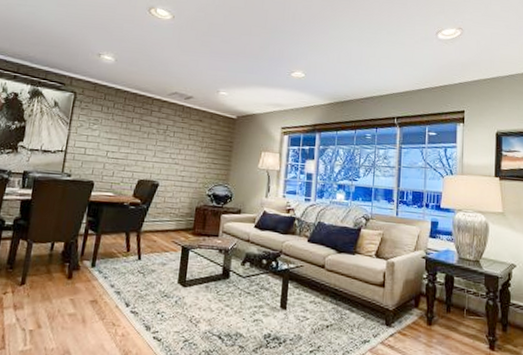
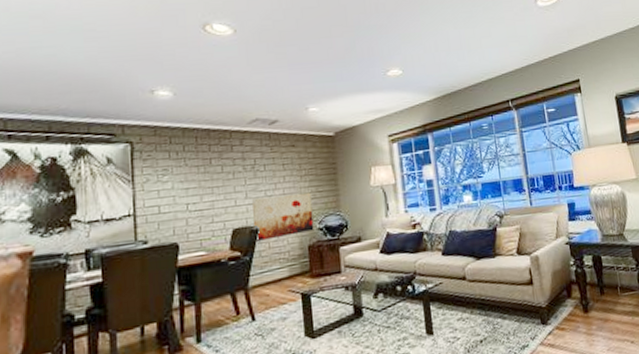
wall art: none [153,158,207,196] -> present [252,192,314,242]

